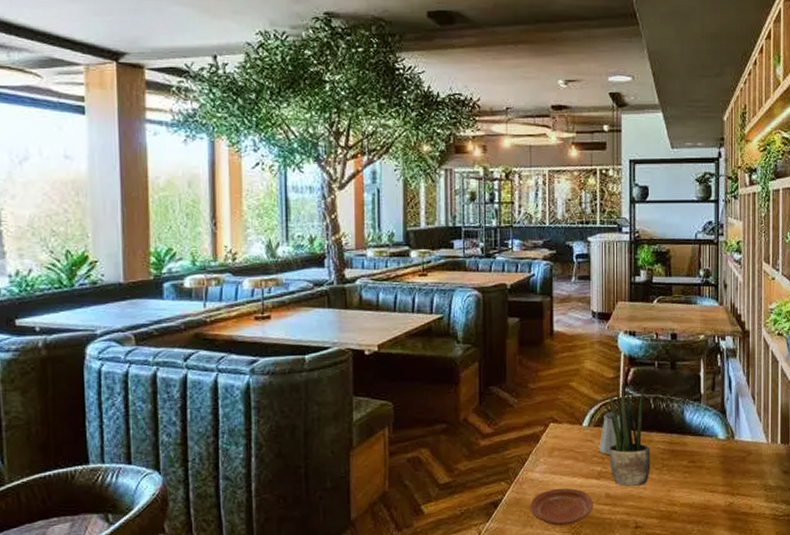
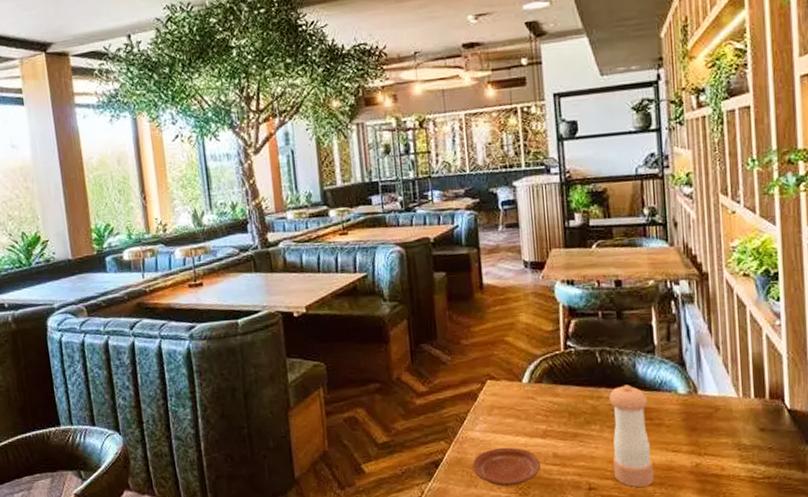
saltshaker: present [599,412,620,455] -> none [542,367,565,413]
potted plant: present [609,382,650,487] -> none [549,335,602,447]
pepper shaker: none [659,430,693,525] -> present [609,384,655,487]

